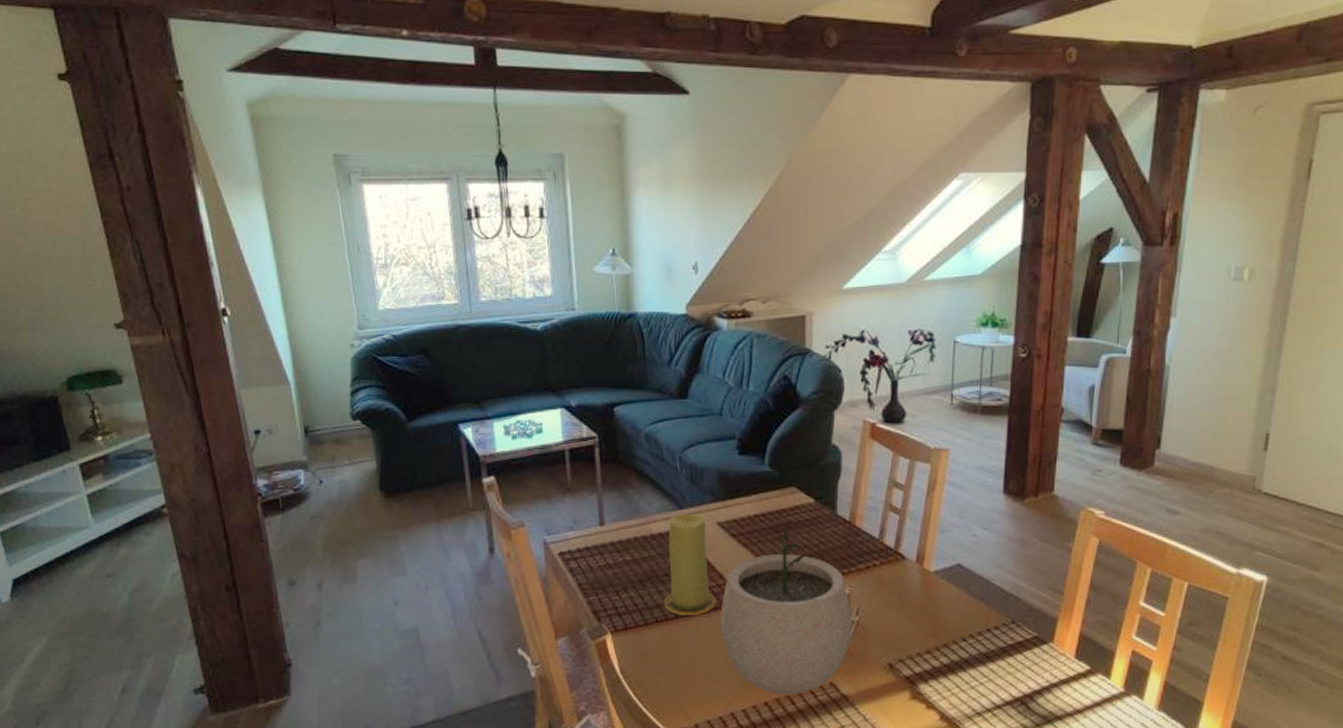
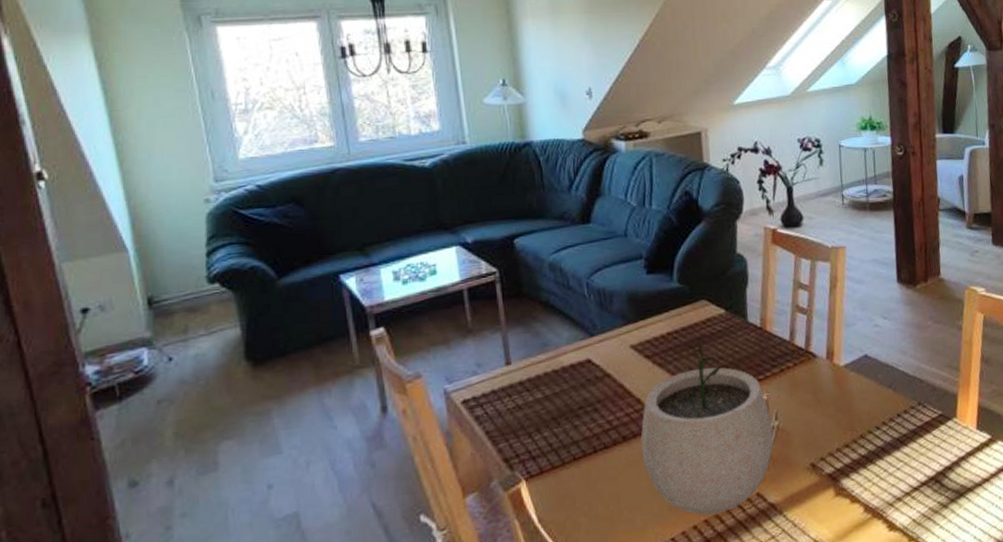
candle: present [664,513,716,616] -> none [580,340,636,449]

